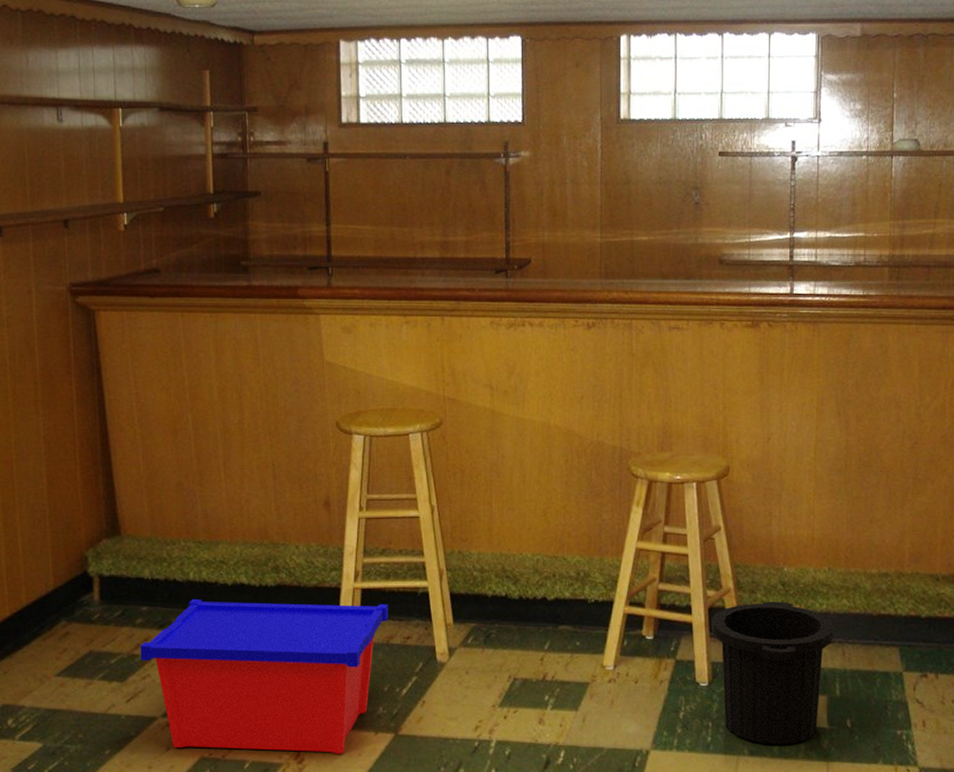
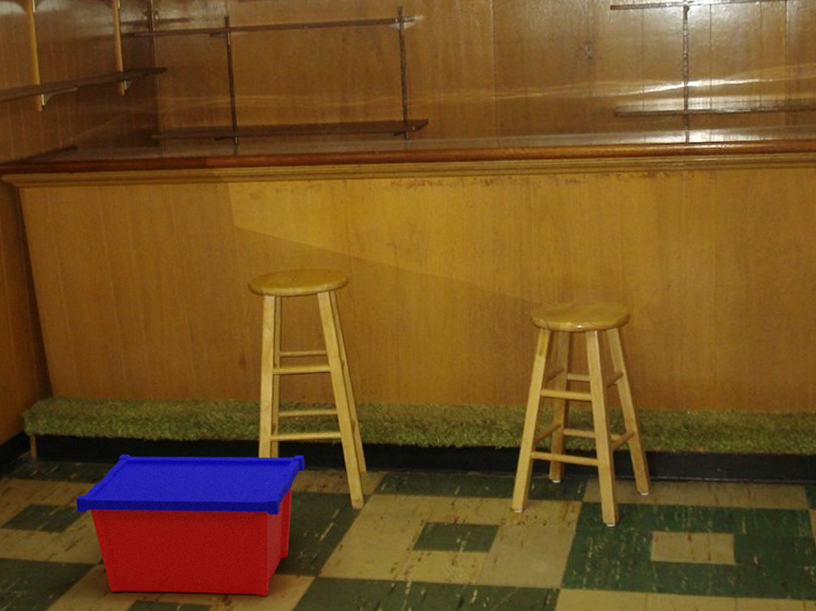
trash can: present [711,601,835,745] -> none [616,444,740,582]

